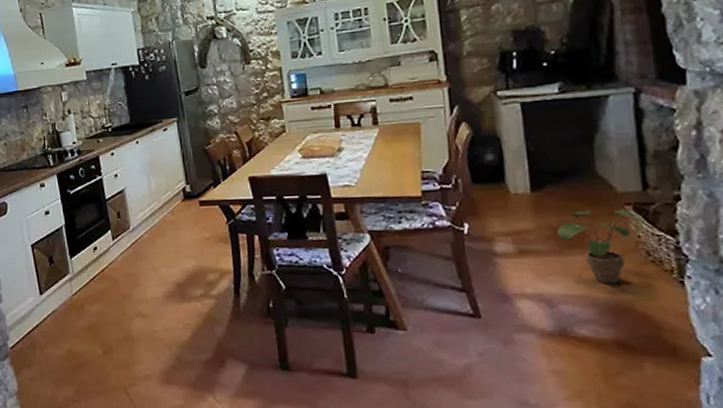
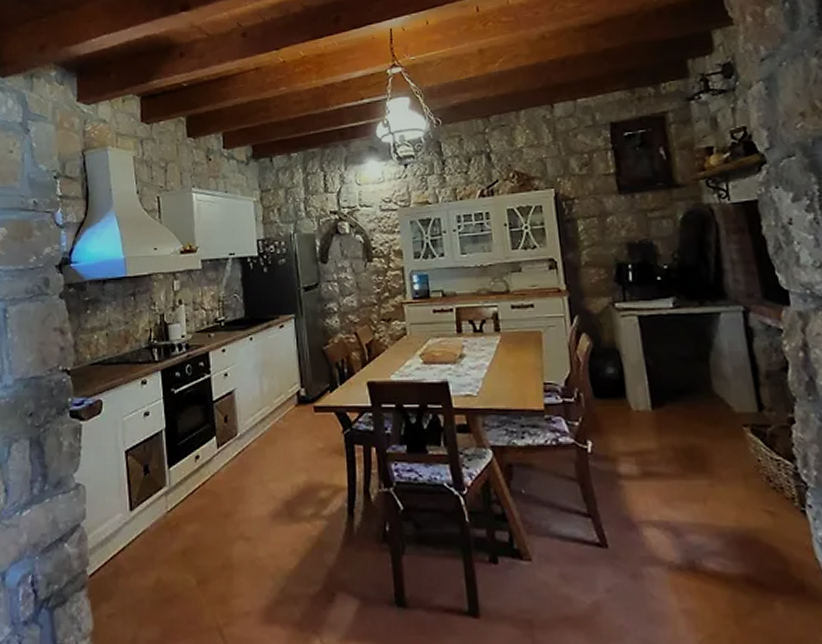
potted plant: present [557,209,646,284] -> none [679,431,765,512]

